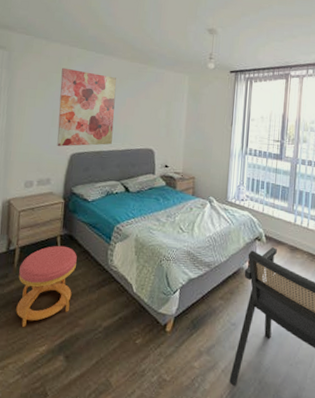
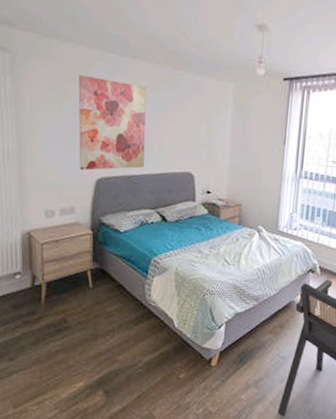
stool: present [16,245,77,328] -> none [47,280,111,365]

